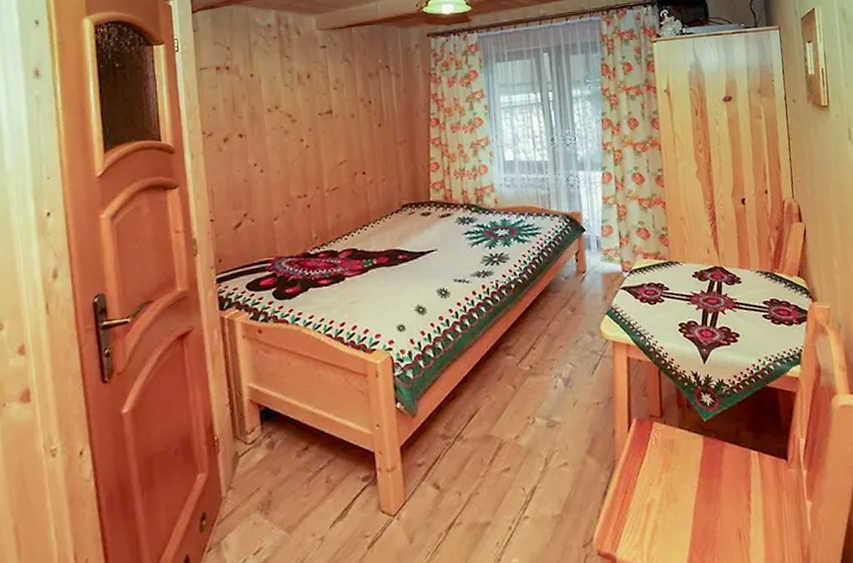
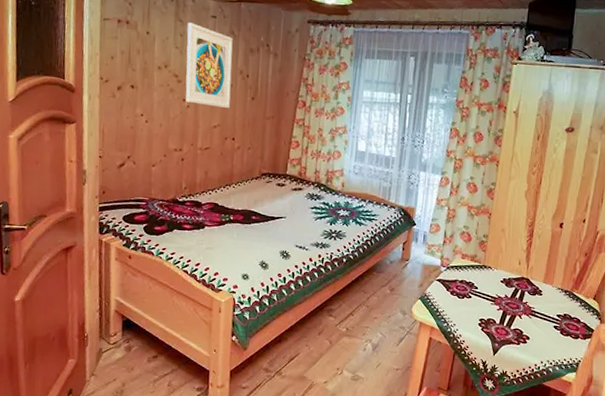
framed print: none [295,57,355,143] -> present [185,22,233,109]

